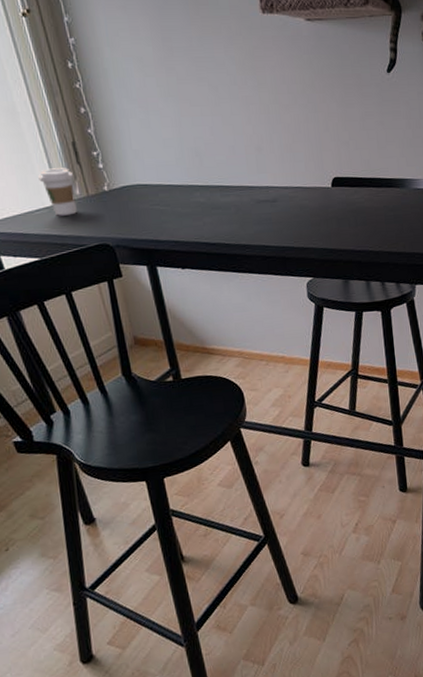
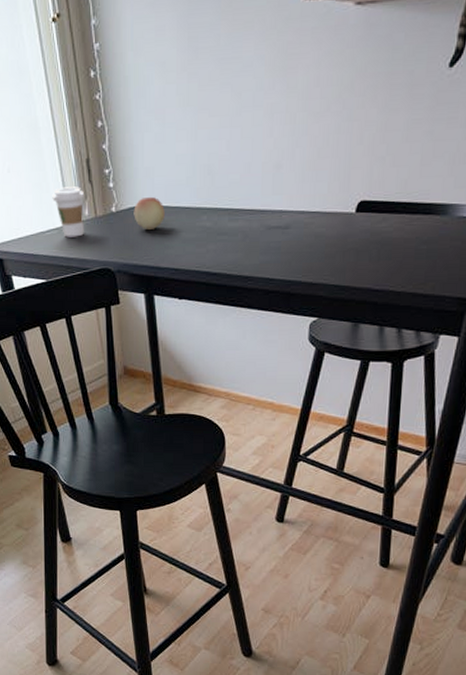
fruit: none [126,176,159,207] -> present [134,196,165,231]

